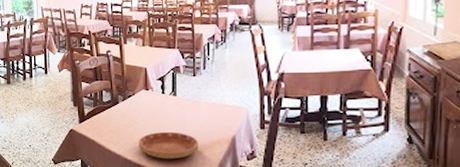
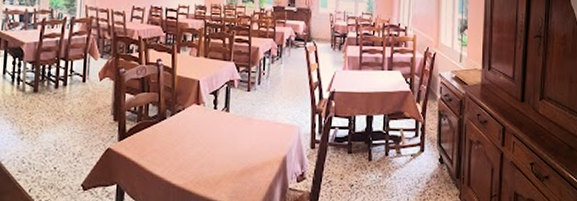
saucer: present [138,131,198,160] -> none [184,151,249,183]

